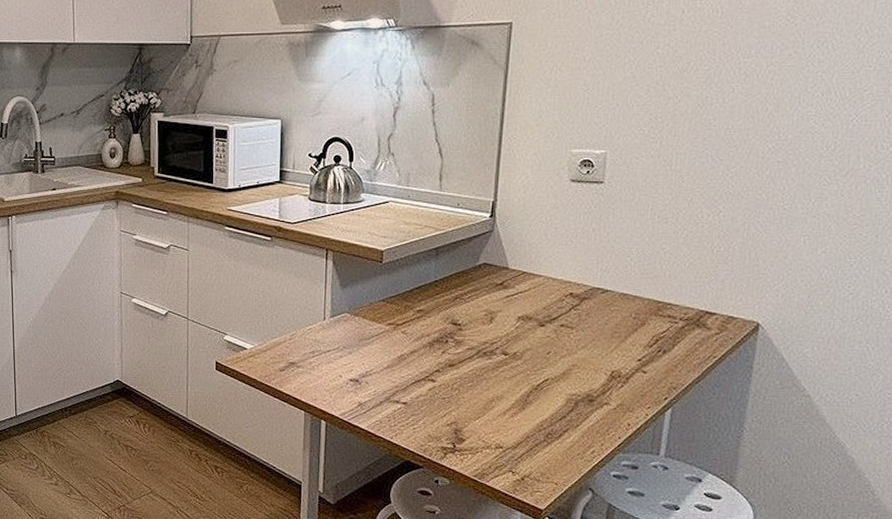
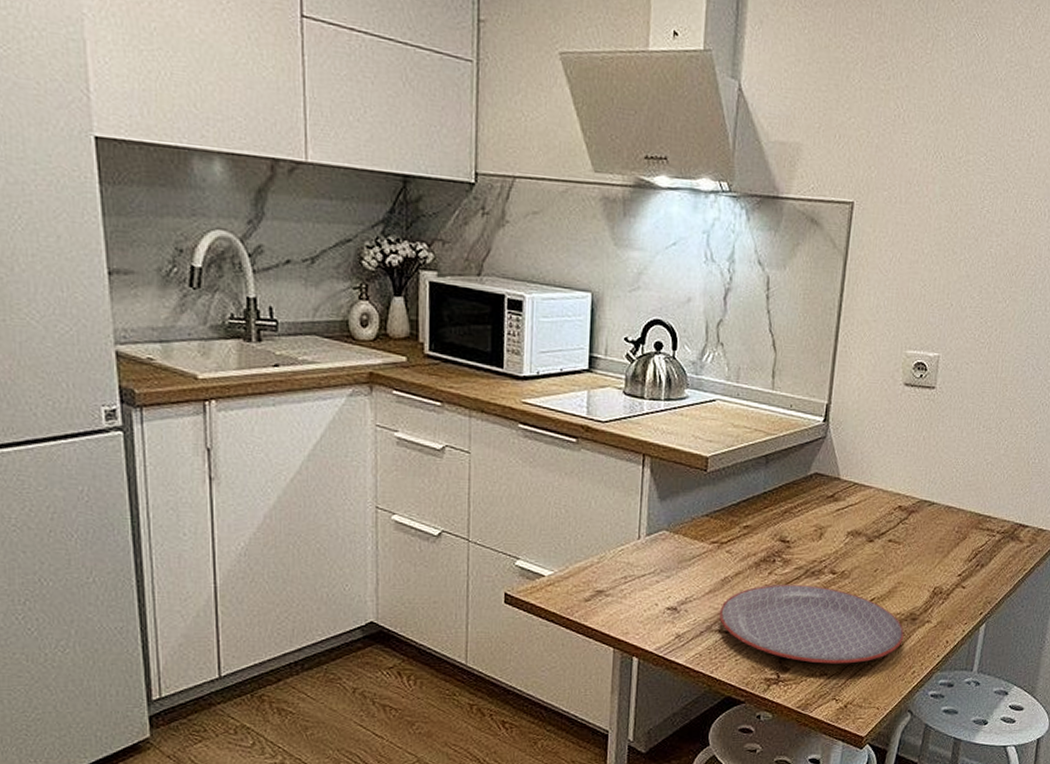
plate: none [396,362,582,439] -> present [719,584,904,664]

